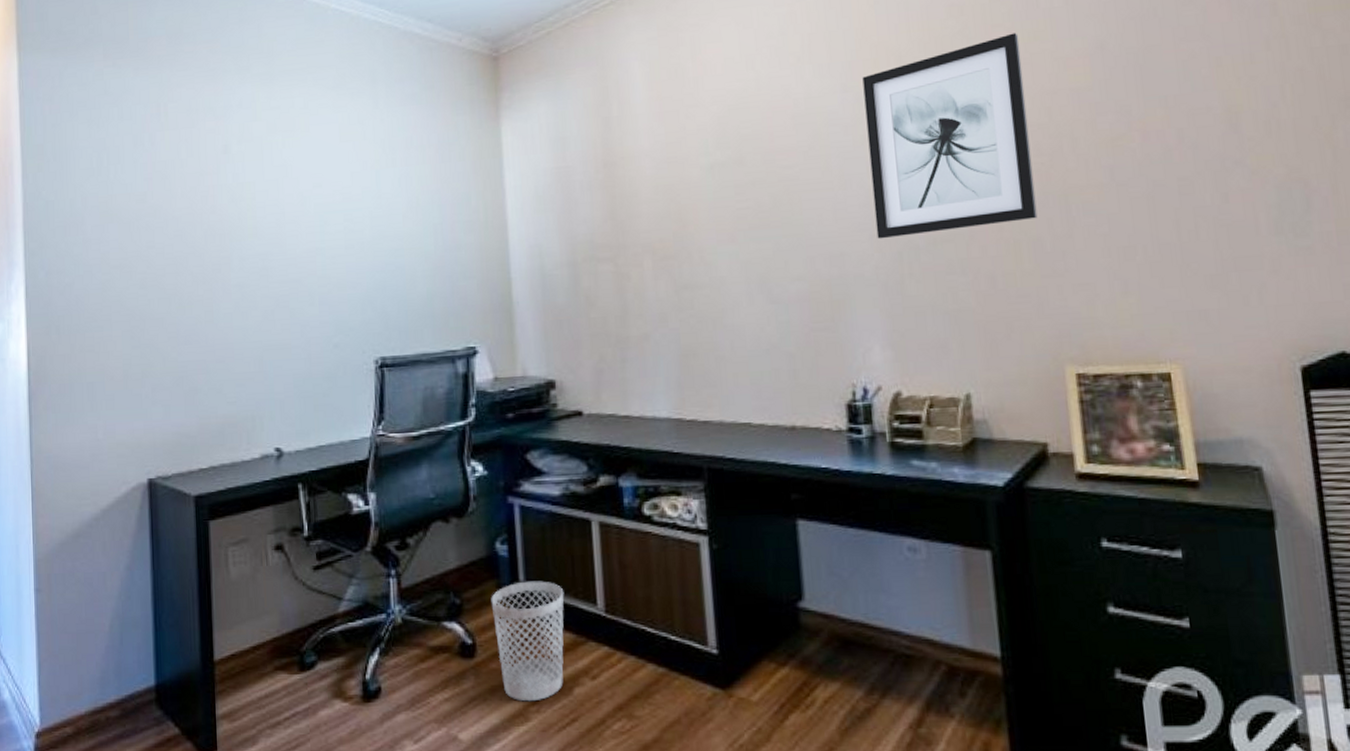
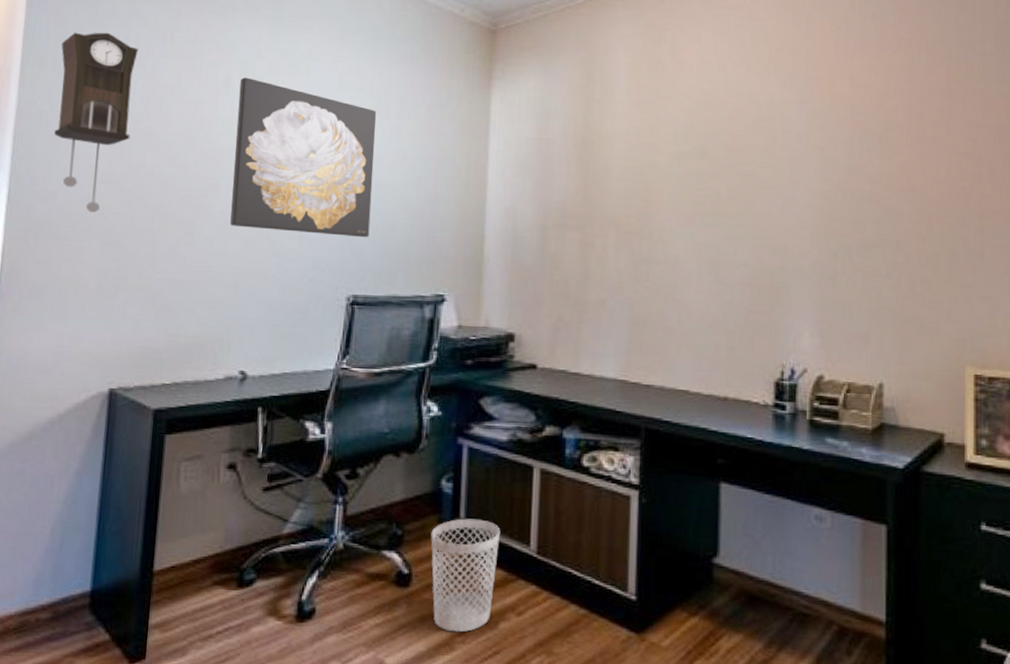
pendulum clock: none [58,112,137,301] -> present [54,32,138,213]
wall art: none [239,141,390,299] -> present [230,77,376,238]
wall art: present [862,32,1038,239] -> none [817,71,955,238]

